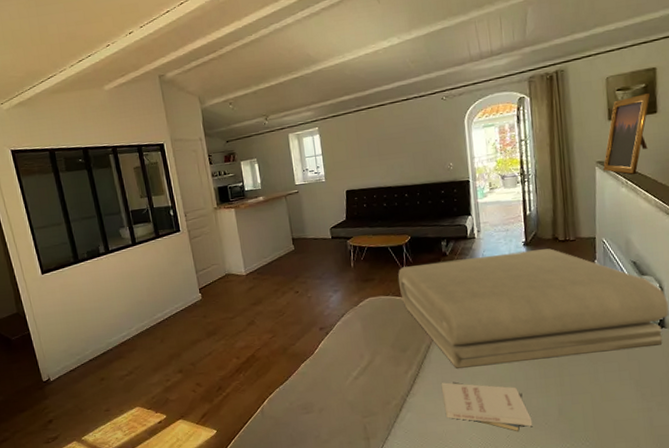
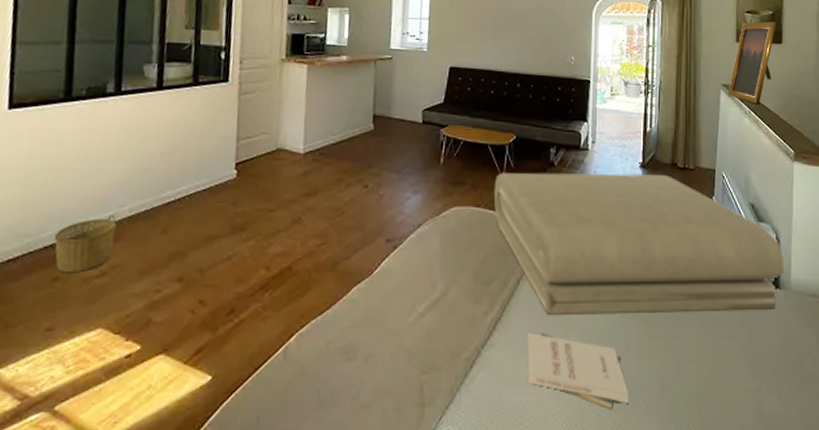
basket: none [93,334,132,375] -> present [54,214,117,273]

